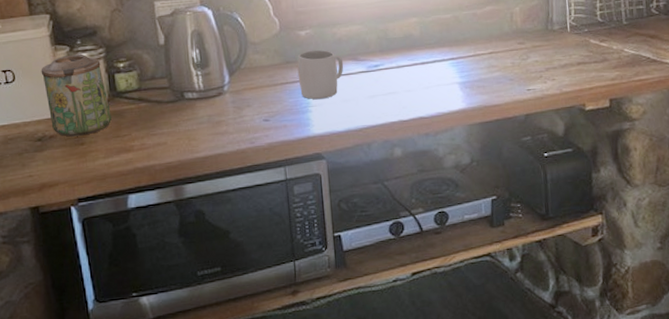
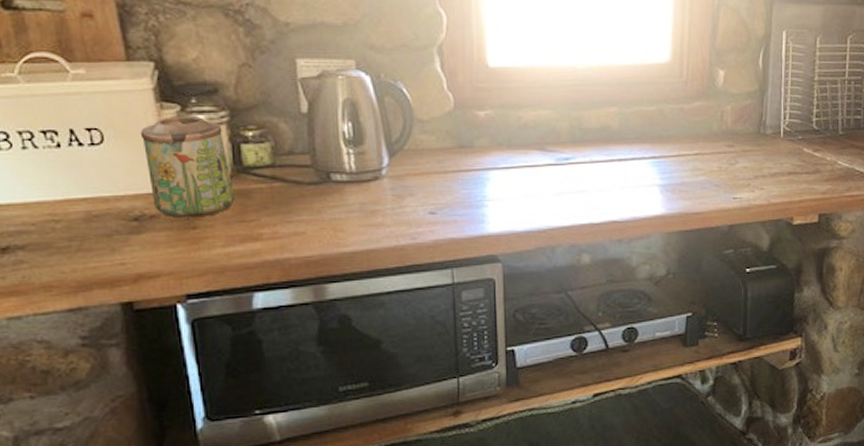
mug: present [297,49,344,100] -> none [473,134,529,193]

